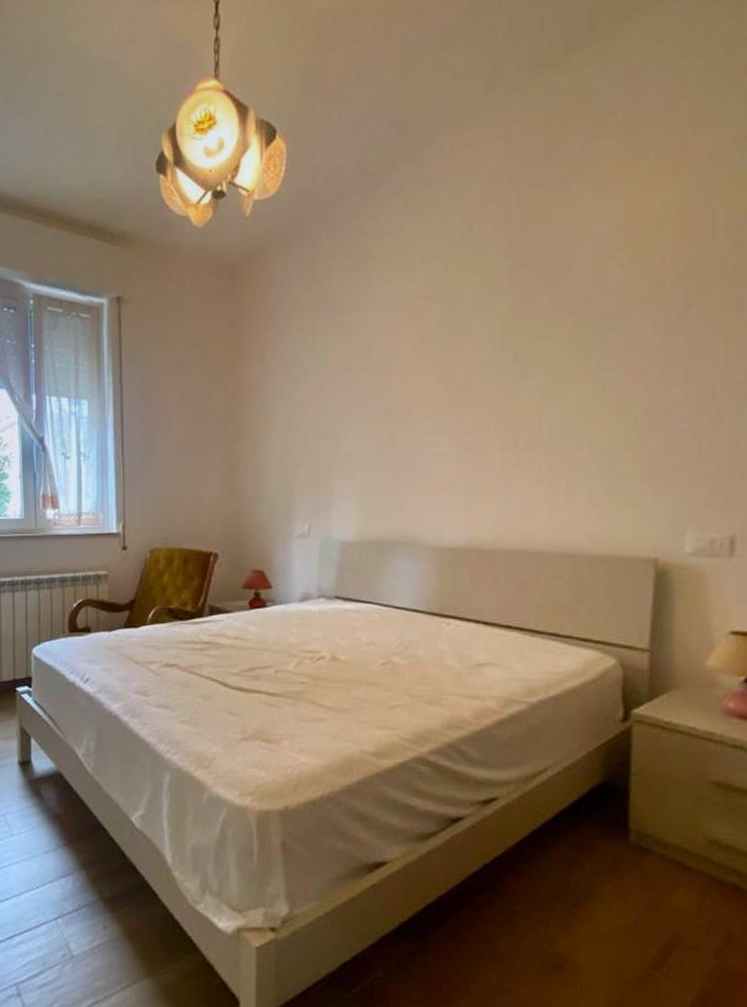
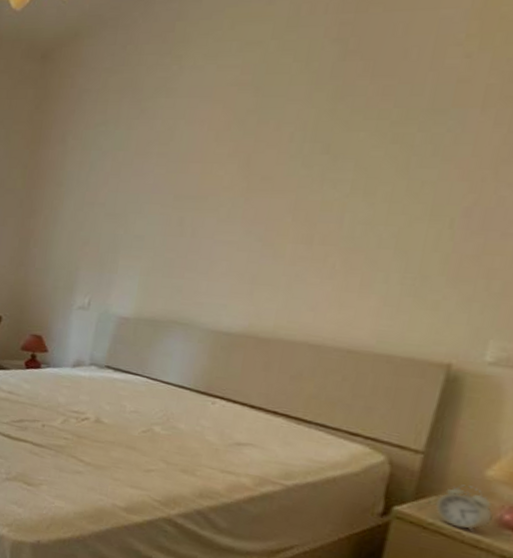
alarm clock: none [668,678,719,726] -> present [435,484,493,533]

